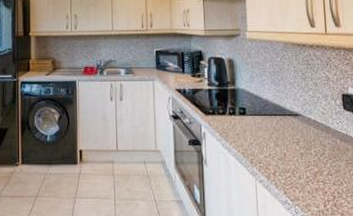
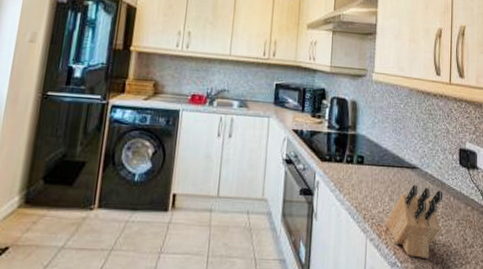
knife block: none [273,130,330,196] -> present [386,185,443,258]

